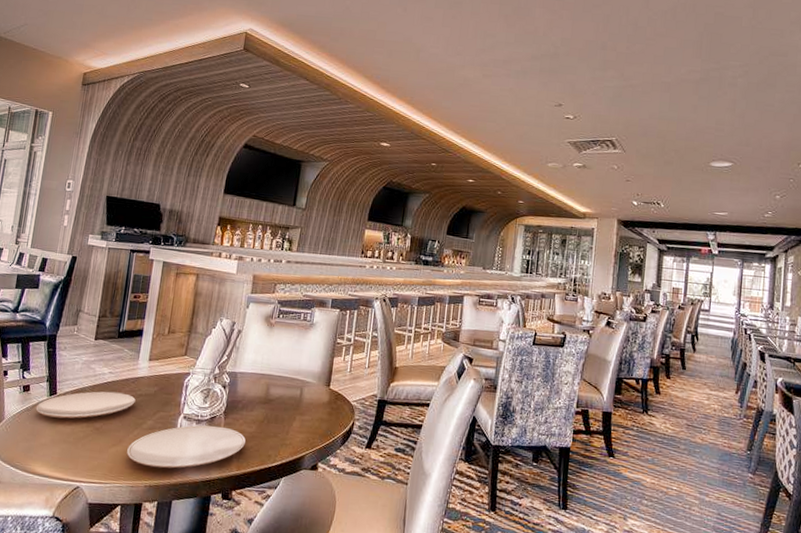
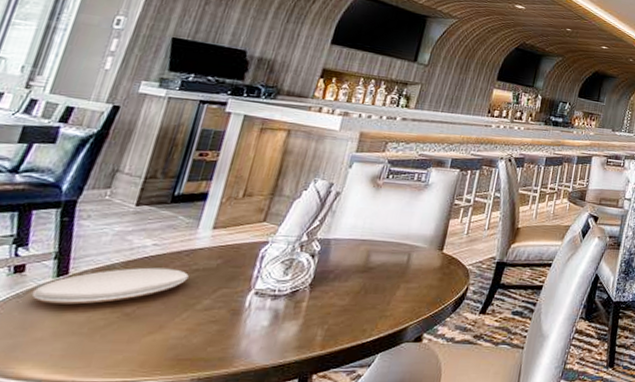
plate: present [127,425,246,469] -> none [168,300,336,356]

